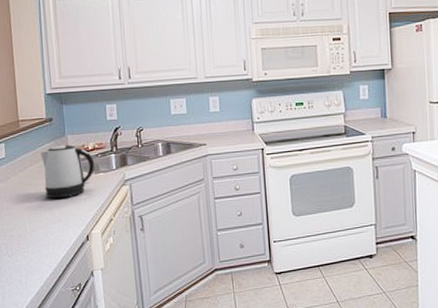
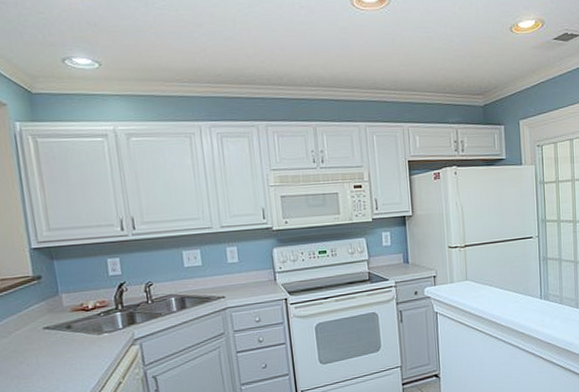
kettle: present [40,145,95,199] -> none [28,304,98,366]

